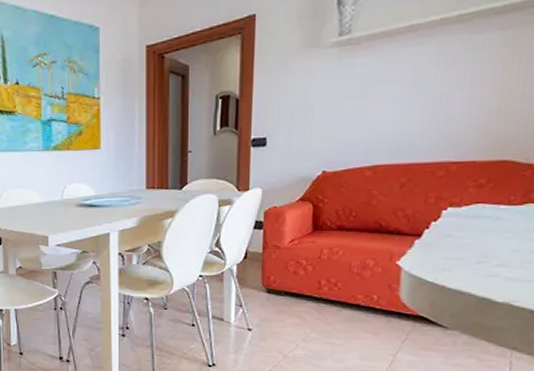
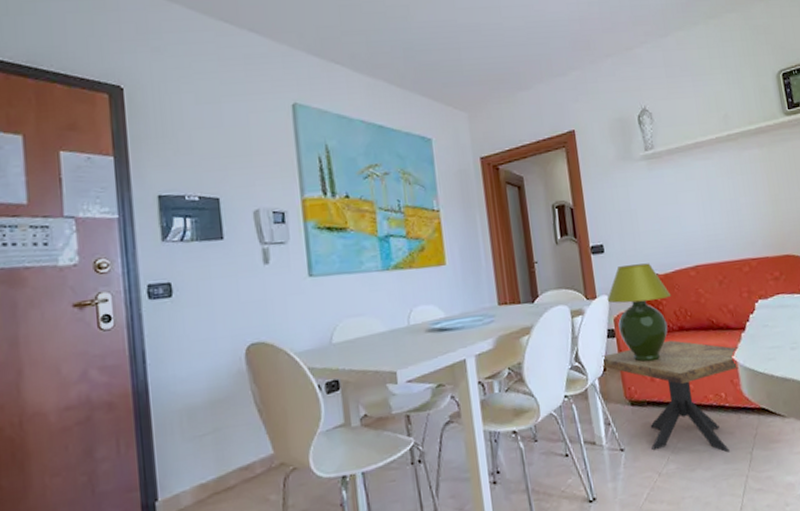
side table: none [241,238,407,350] -> present [600,340,739,453]
table lamp: none [260,159,337,256] -> present [607,263,672,362]

